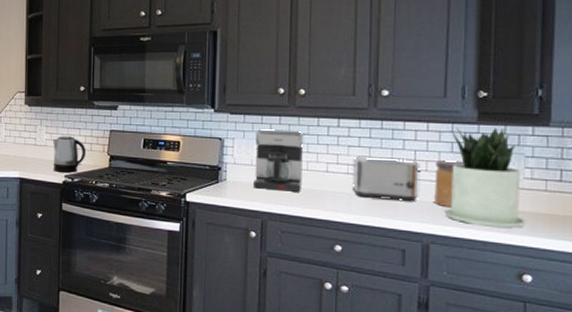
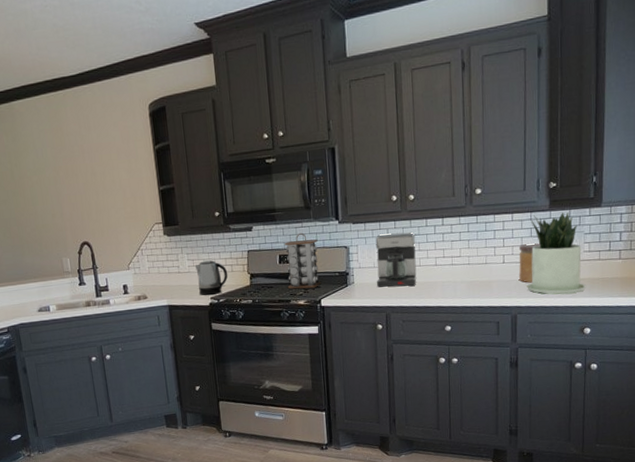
spice rack: none [149,117,189,180] -> present [285,232,321,290]
toaster: present [353,157,421,202] -> none [456,247,508,283]

